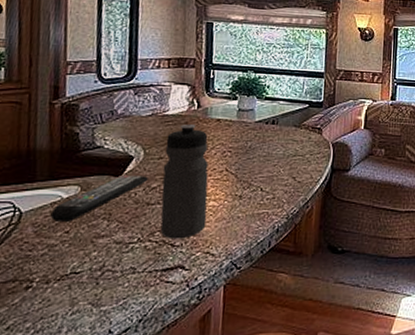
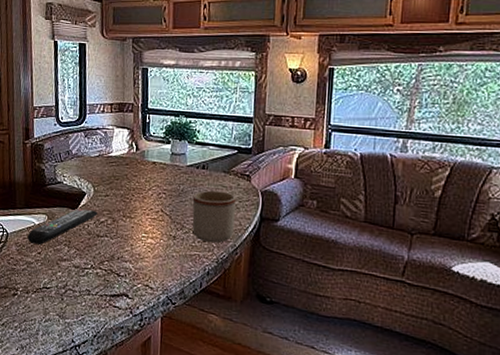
water bottle: present [160,124,209,239] -> none [108,165,147,270]
mug: none [260,145,307,199] -> present [192,190,236,243]

